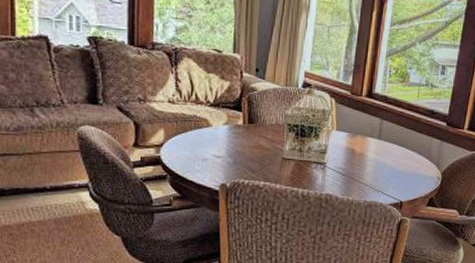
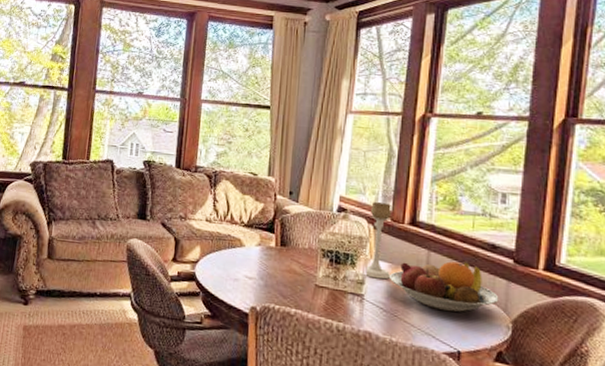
candle holder: none [326,76,351,148] -> present [364,201,391,280]
fruit bowl: none [348,127,434,171] -> present [390,261,499,312]

